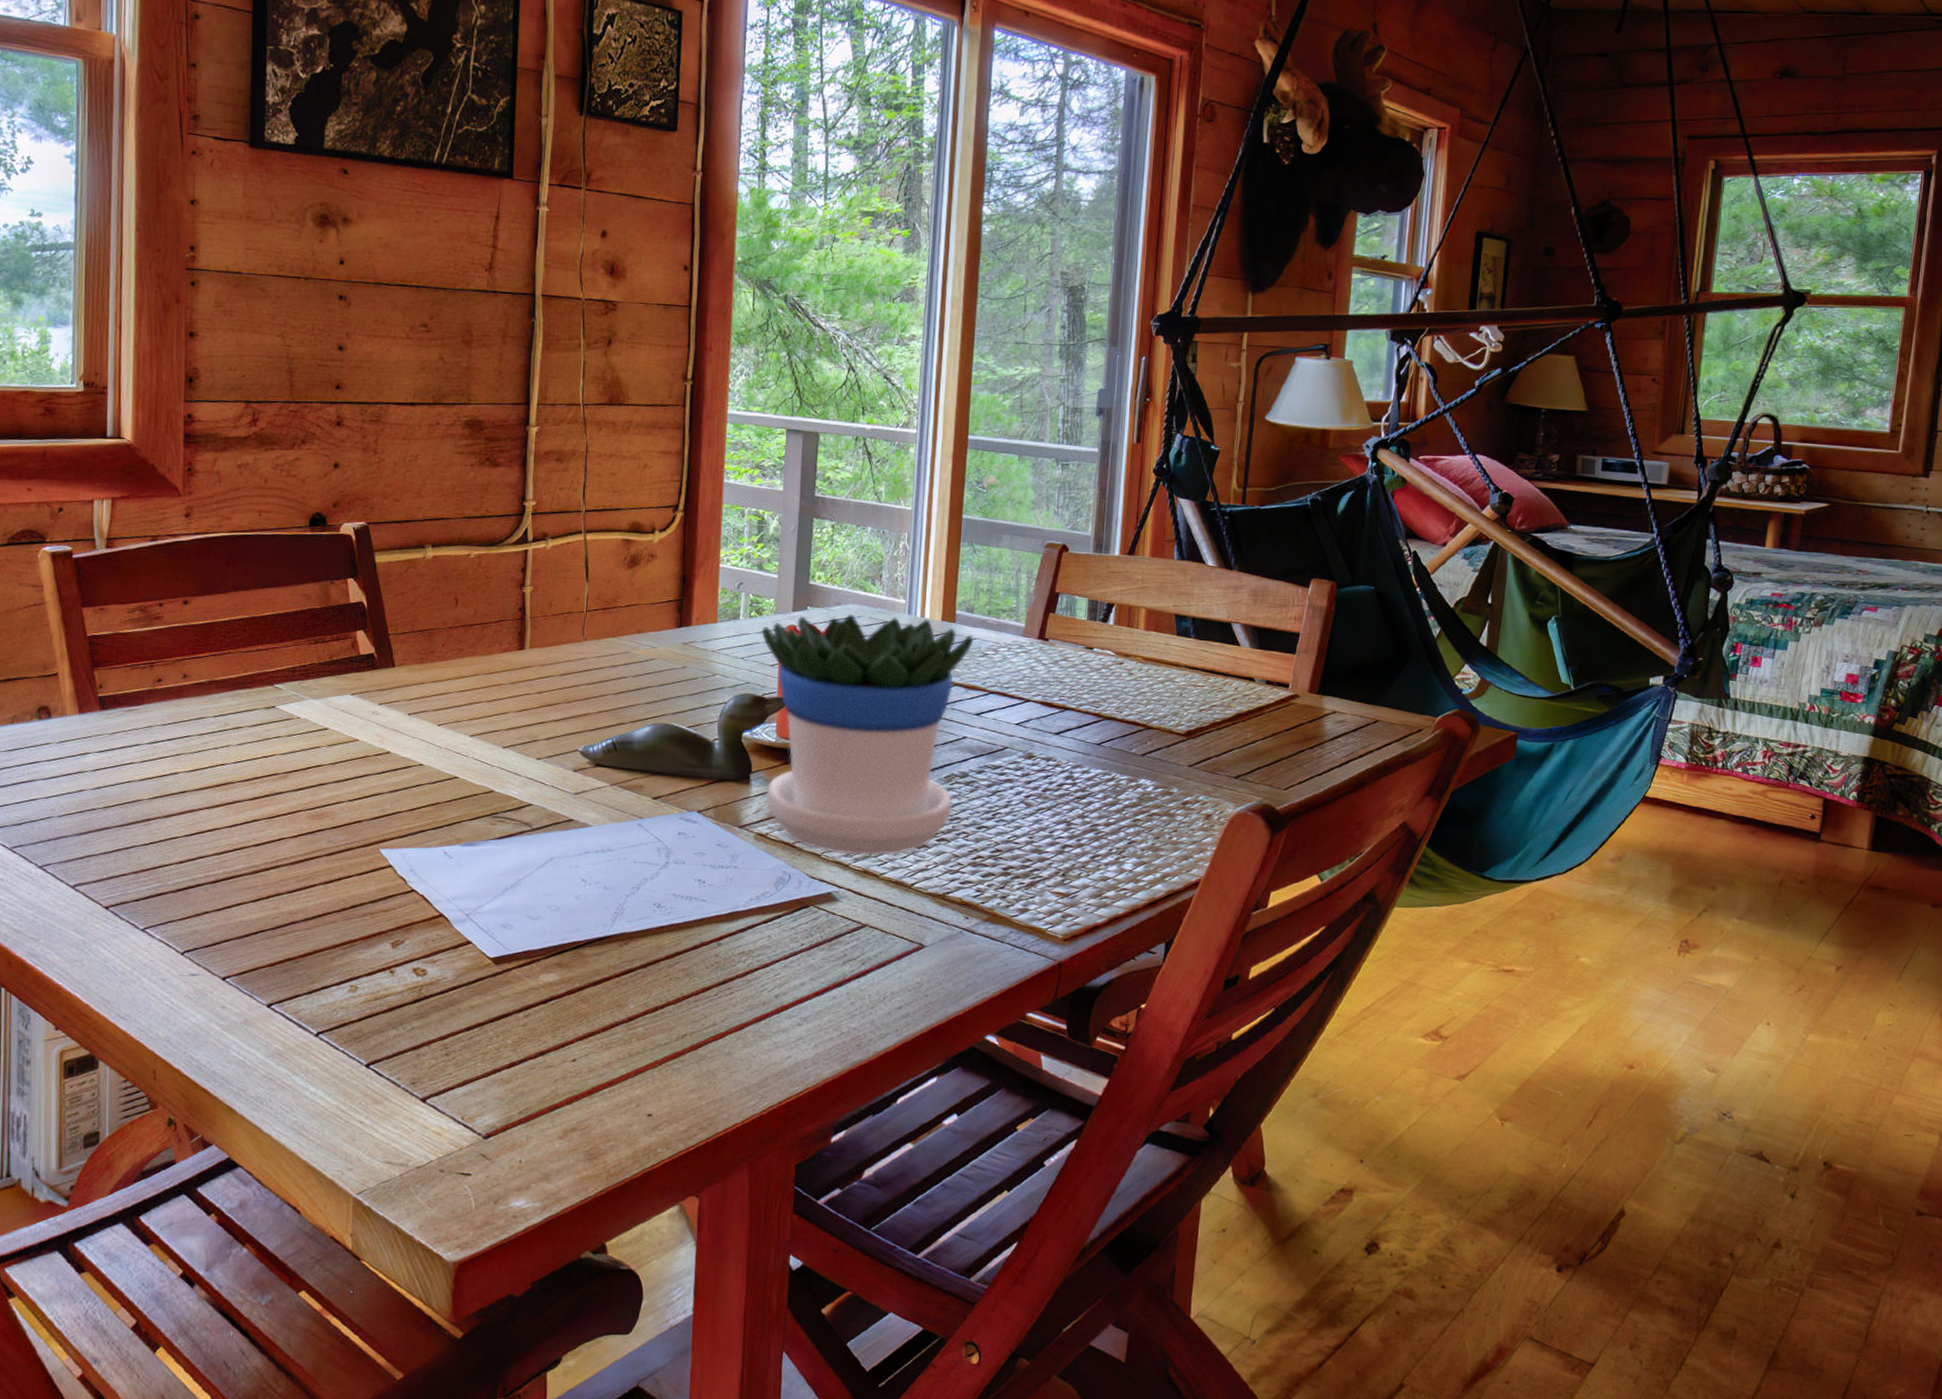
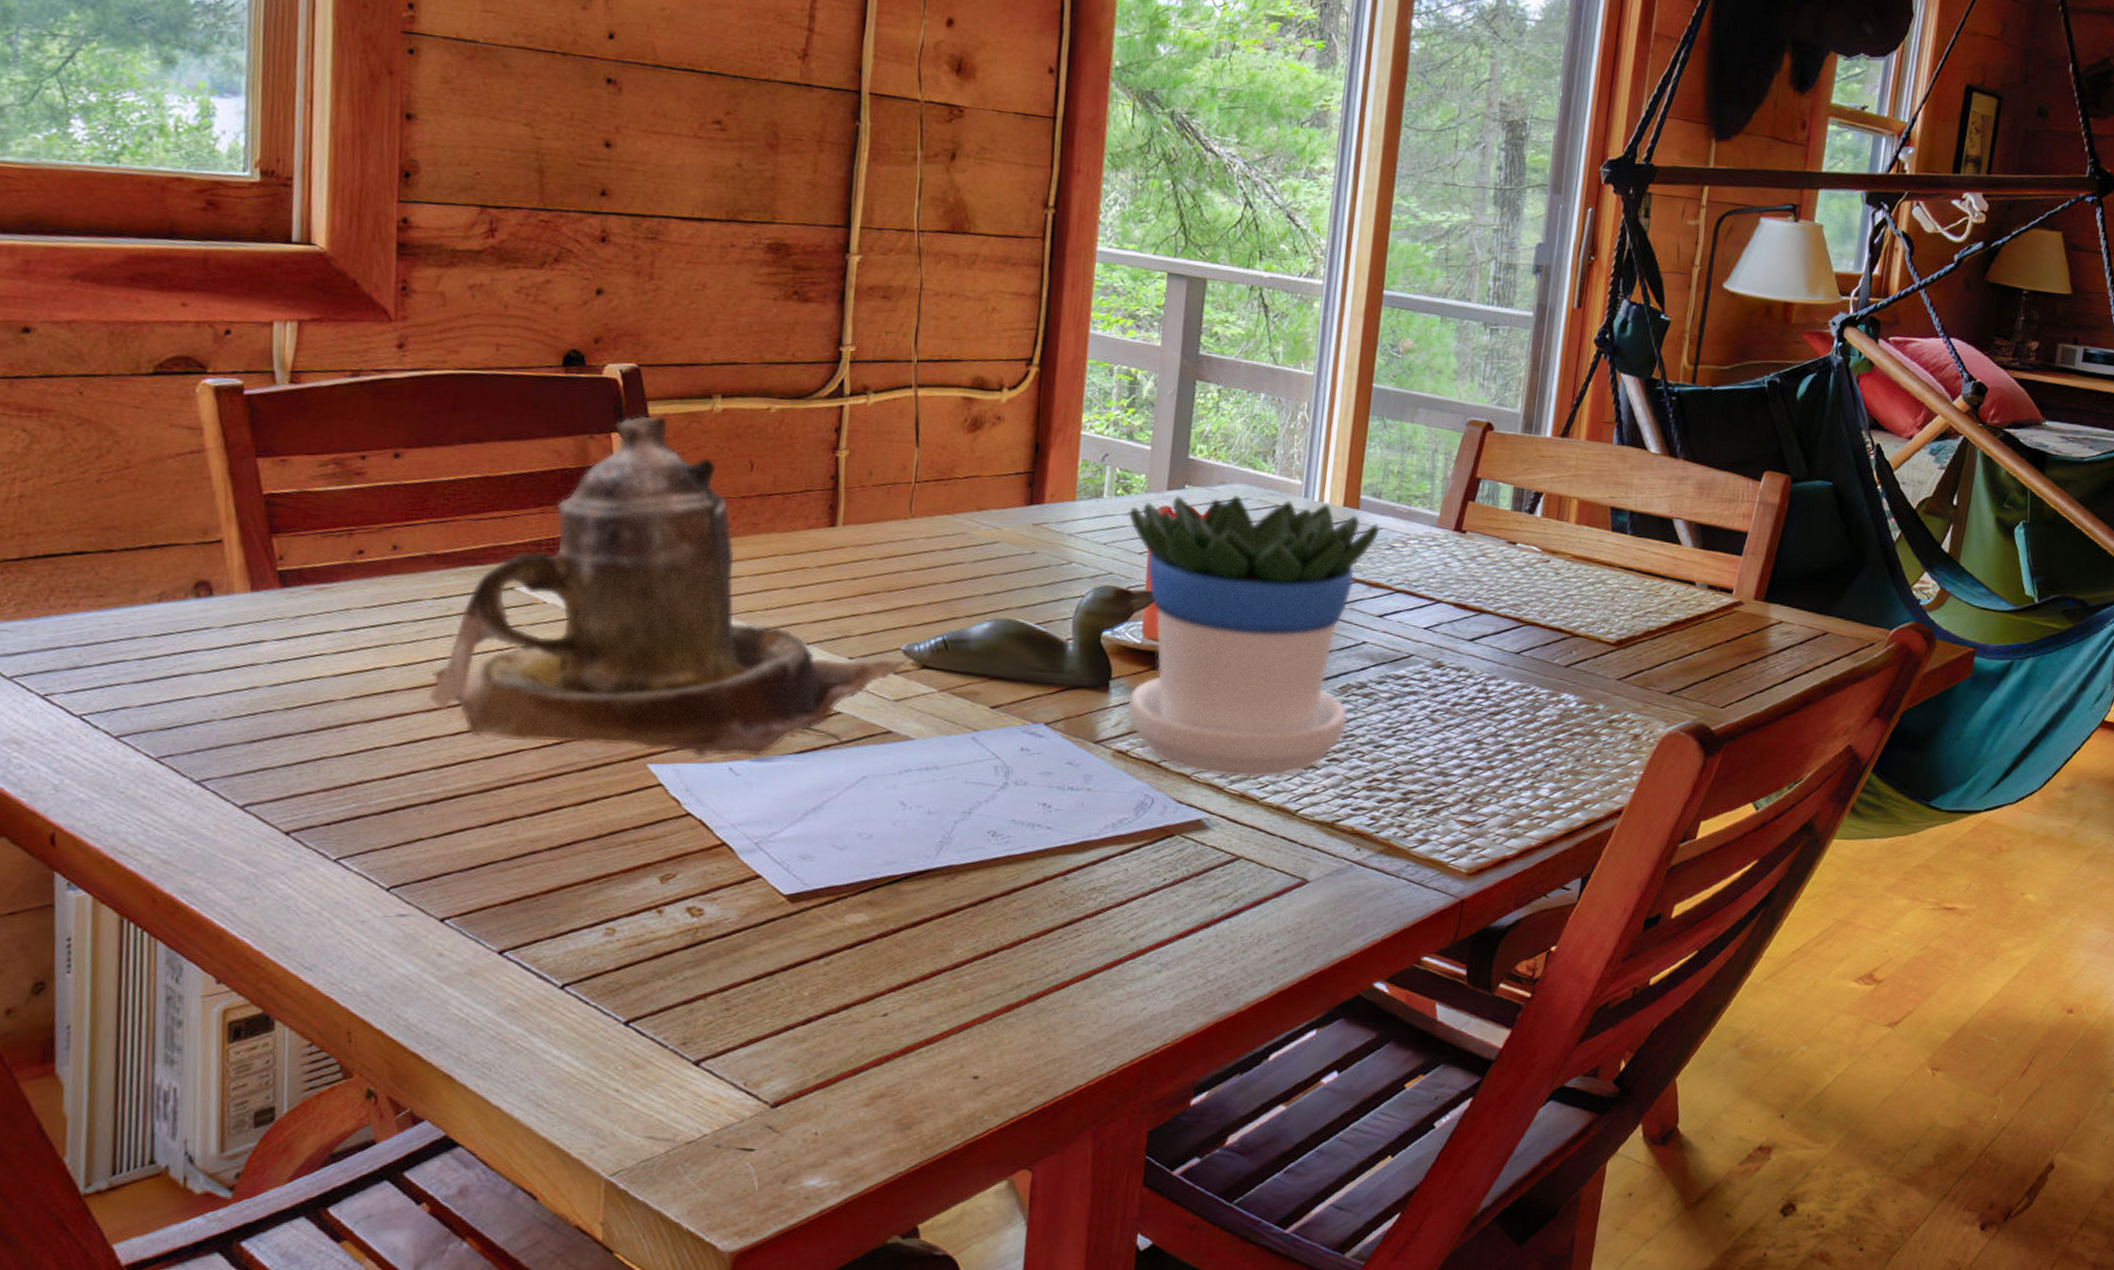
teapot: none [211,563,593,843] -> present [427,416,918,757]

